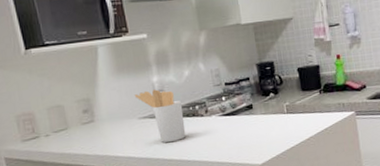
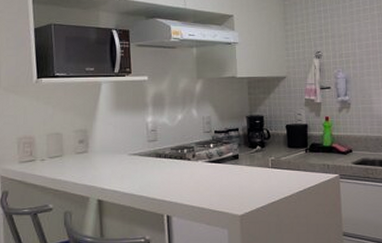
utensil holder: present [134,89,186,143] -> none [128,129,172,182]

